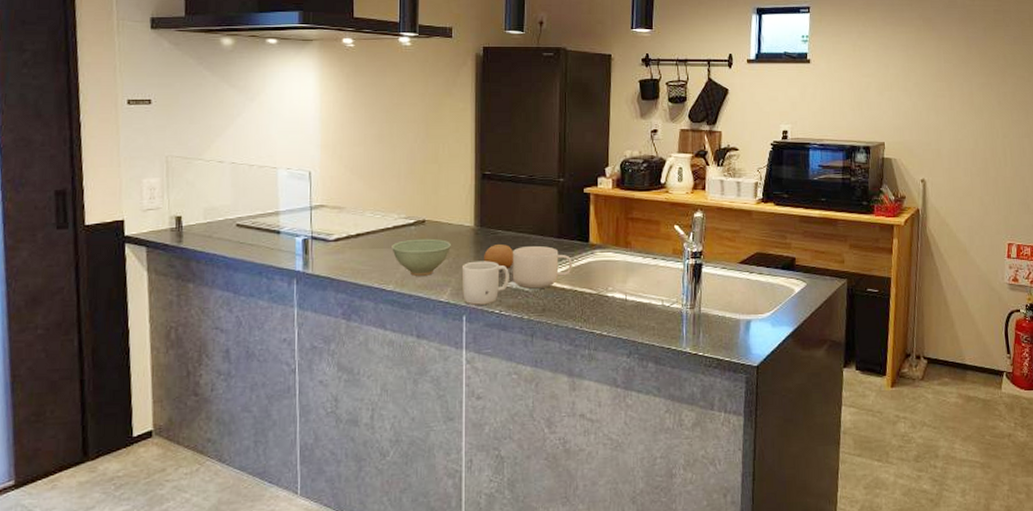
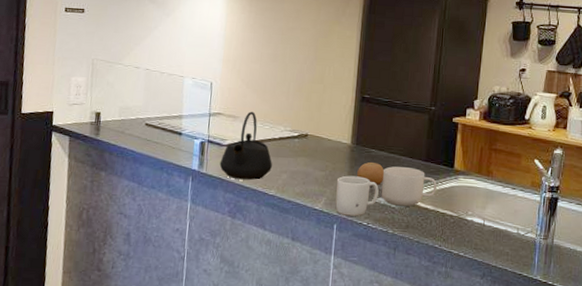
kettle: none [327,200,388,278] -> present [219,111,272,181]
bowl: present [392,238,451,276] -> none [276,150,329,185]

